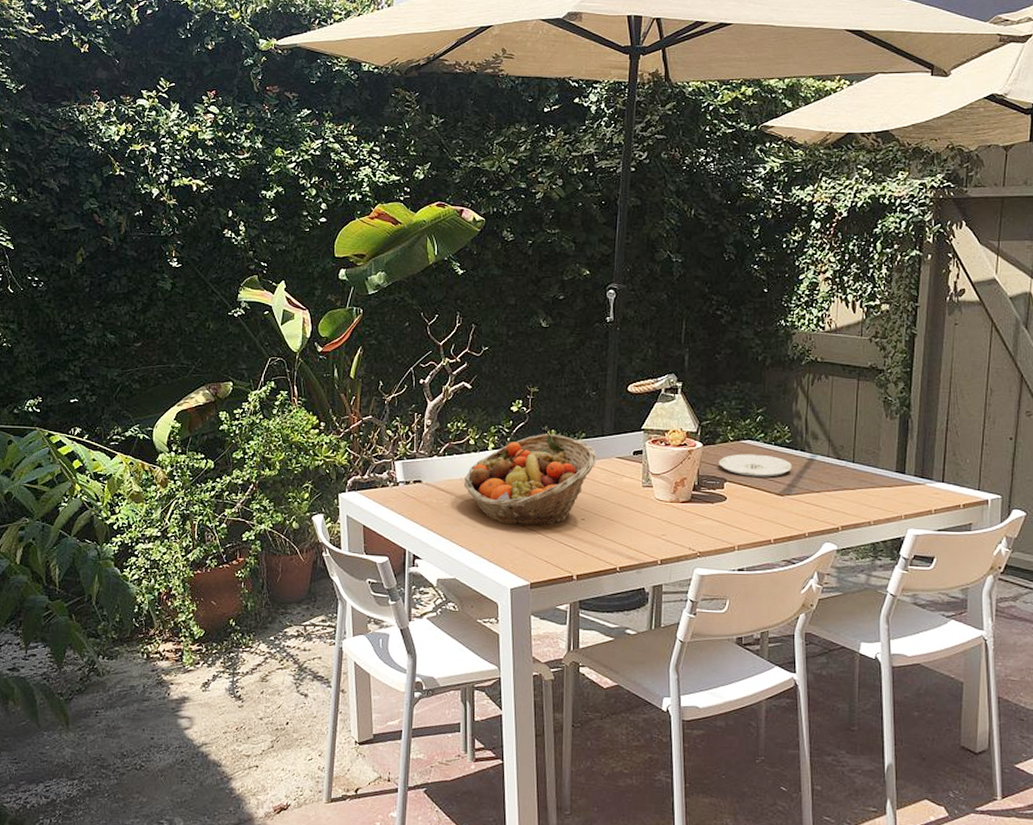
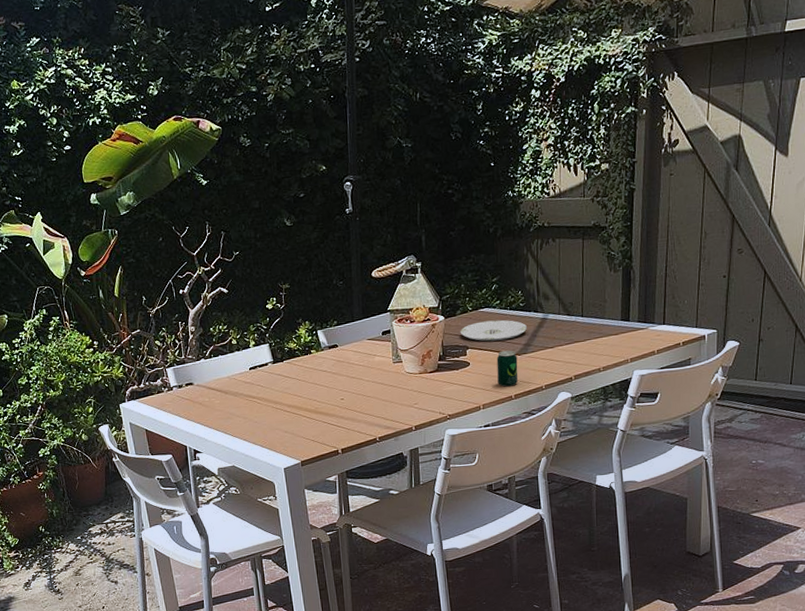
fruit basket: present [463,434,597,526] -> none [231,325,350,412]
beverage can: none [756,488,780,529] -> present [496,350,518,387]

